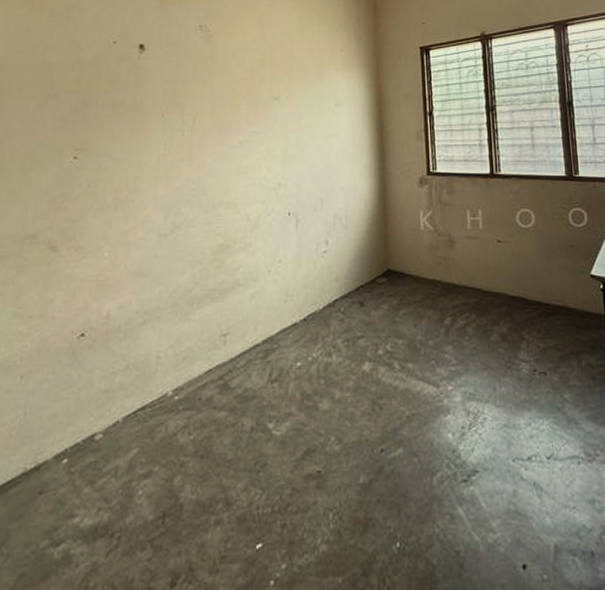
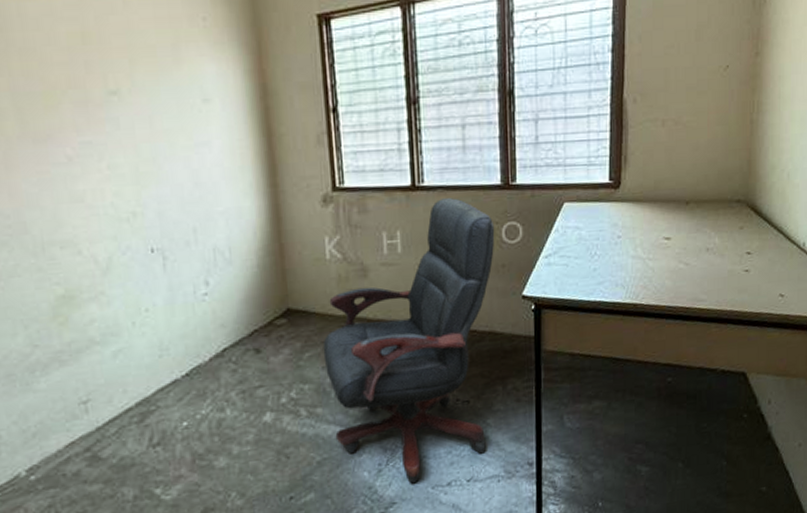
office chair: none [415,185,564,453] -> present [323,198,495,484]

